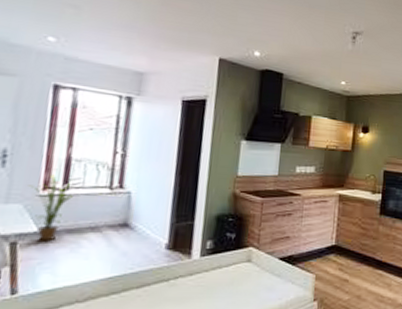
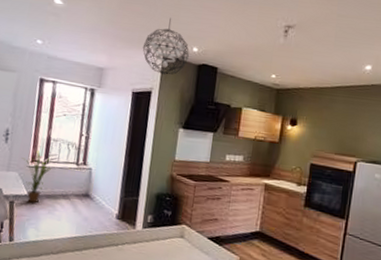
pendant light: none [193,17,250,81] -> present [142,17,189,75]

